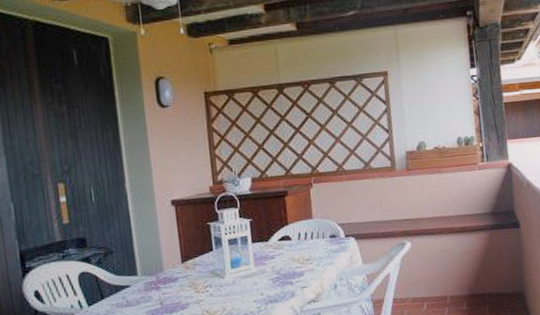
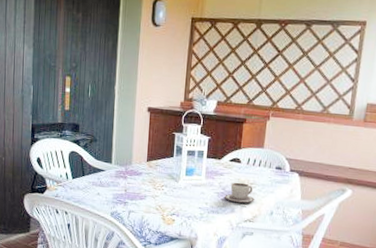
cup: none [280,260,315,285] -> present [223,182,256,203]

